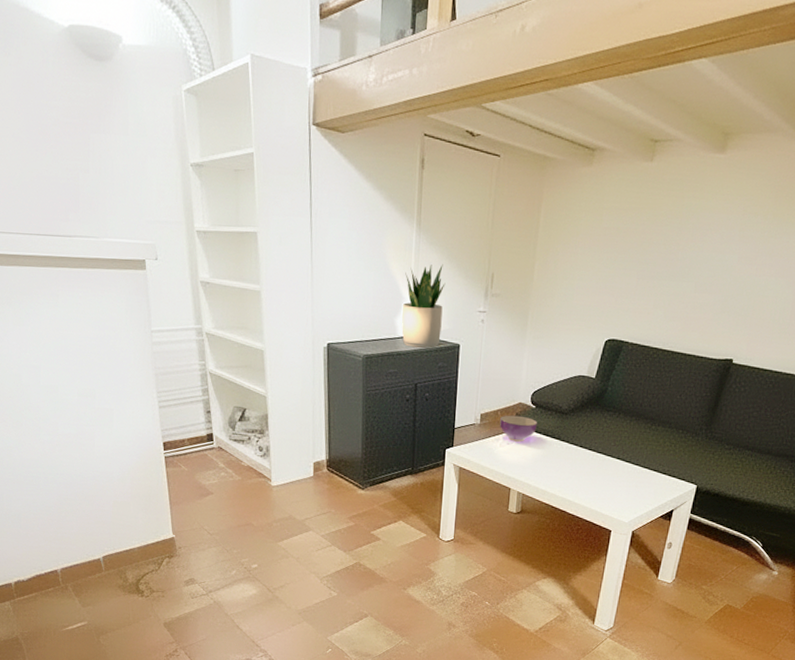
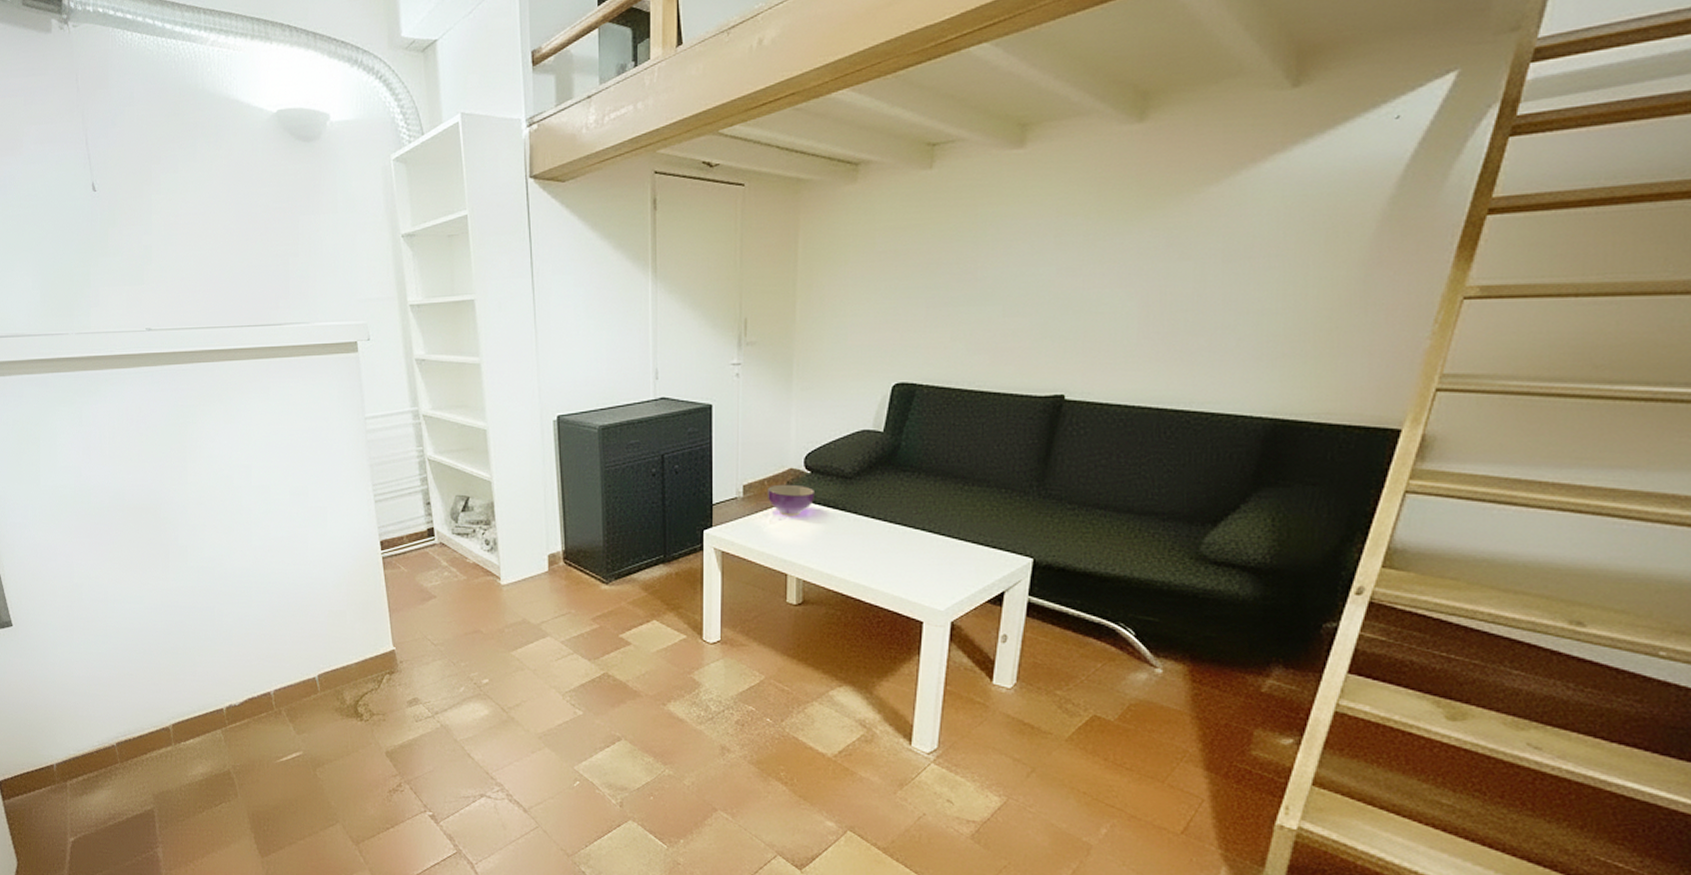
planter: present [402,264,446,349] -> none [642,314,690,413]

